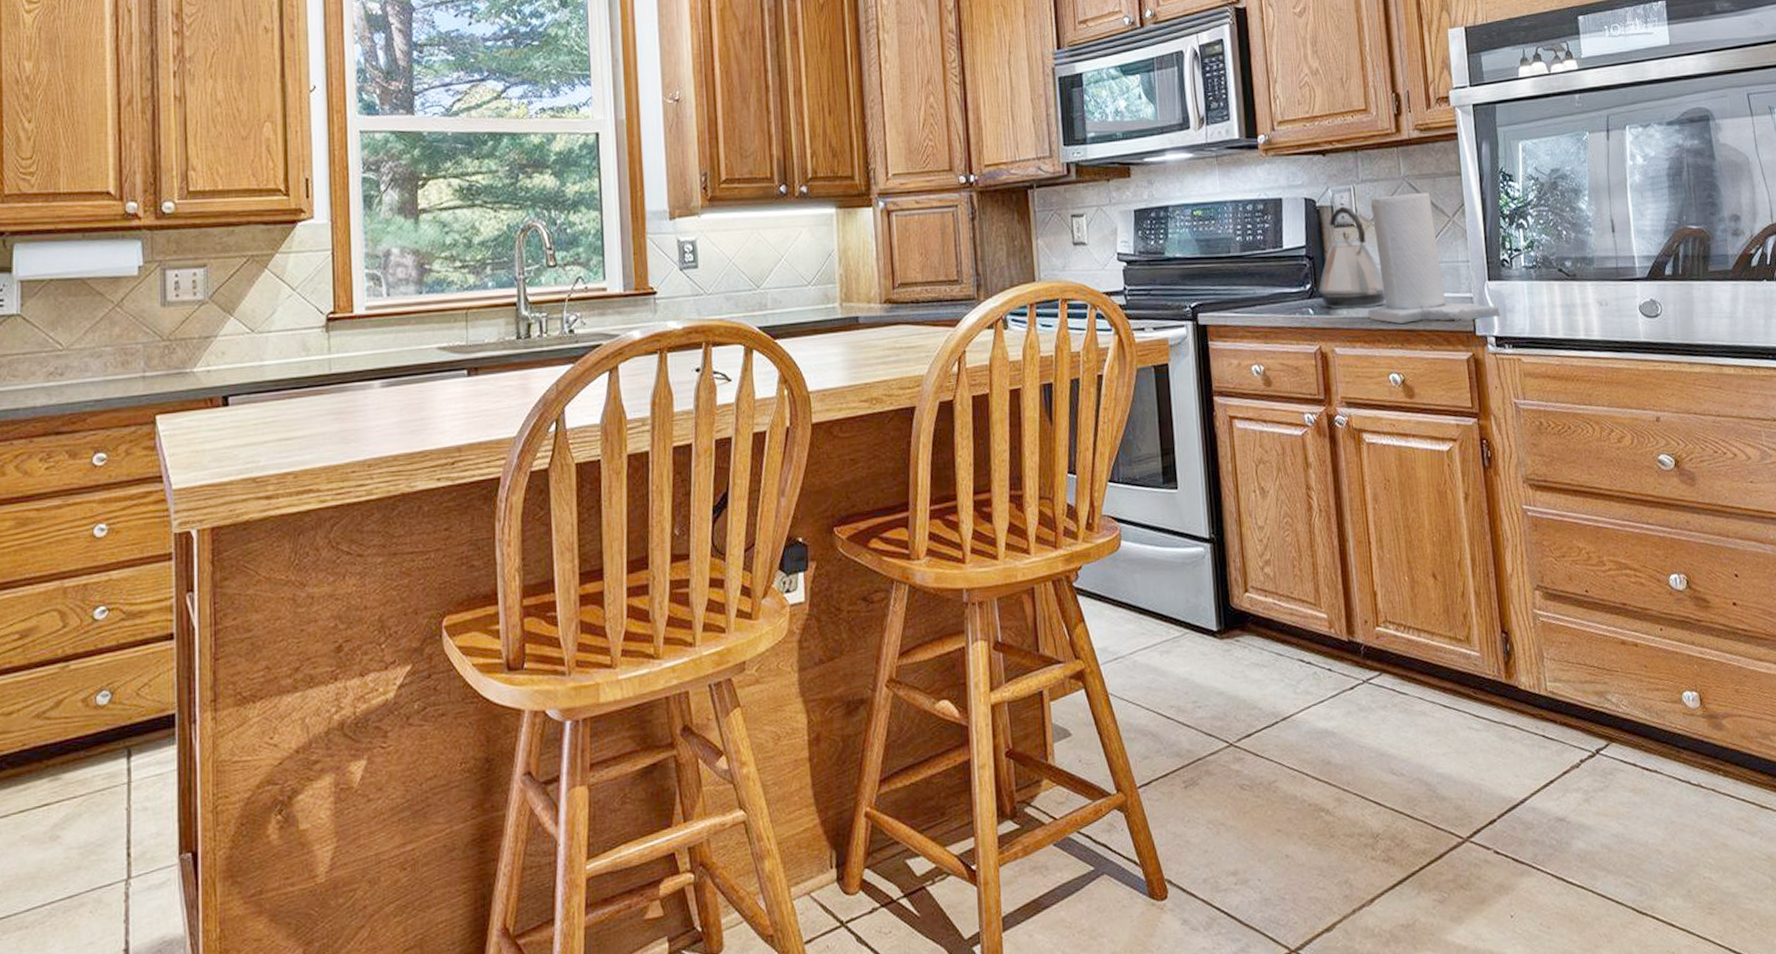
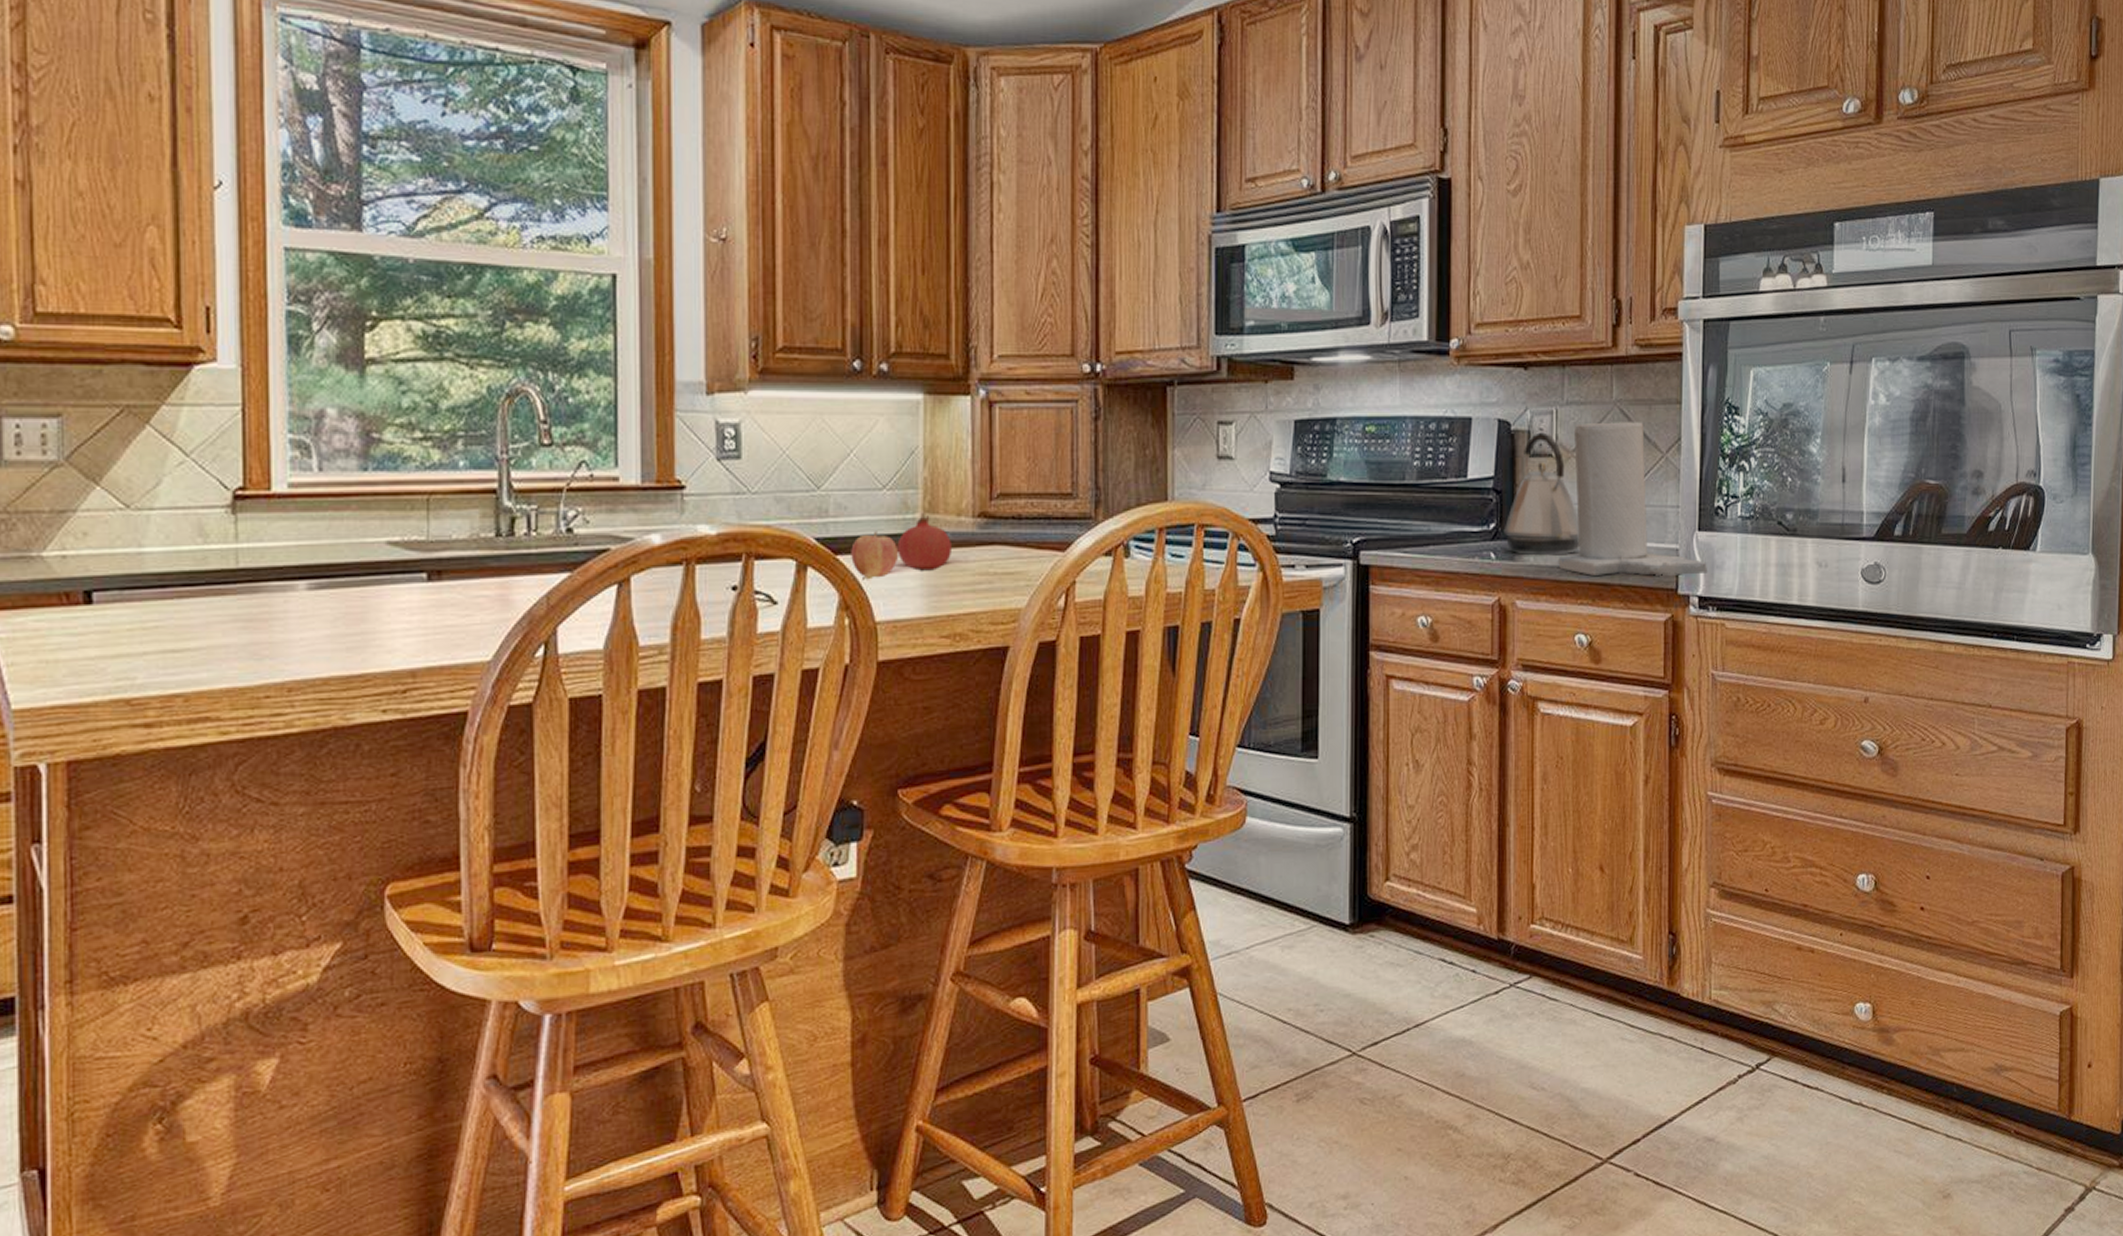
fruit: none [786,319,824,357] -> present [851,531,899,578]
fruit: none [822,304,865,350] -> present [897,516,951,572]

